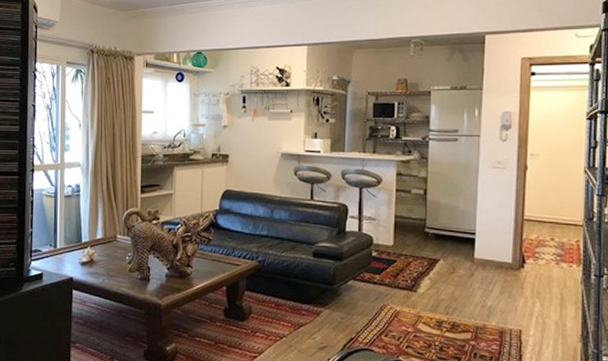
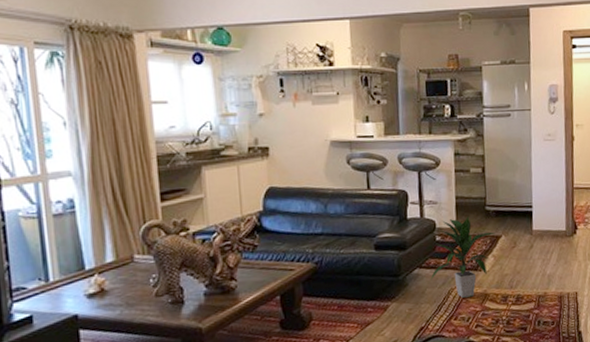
indoor plant: none [363,236,434,316] -> present [430,216,496,298]

